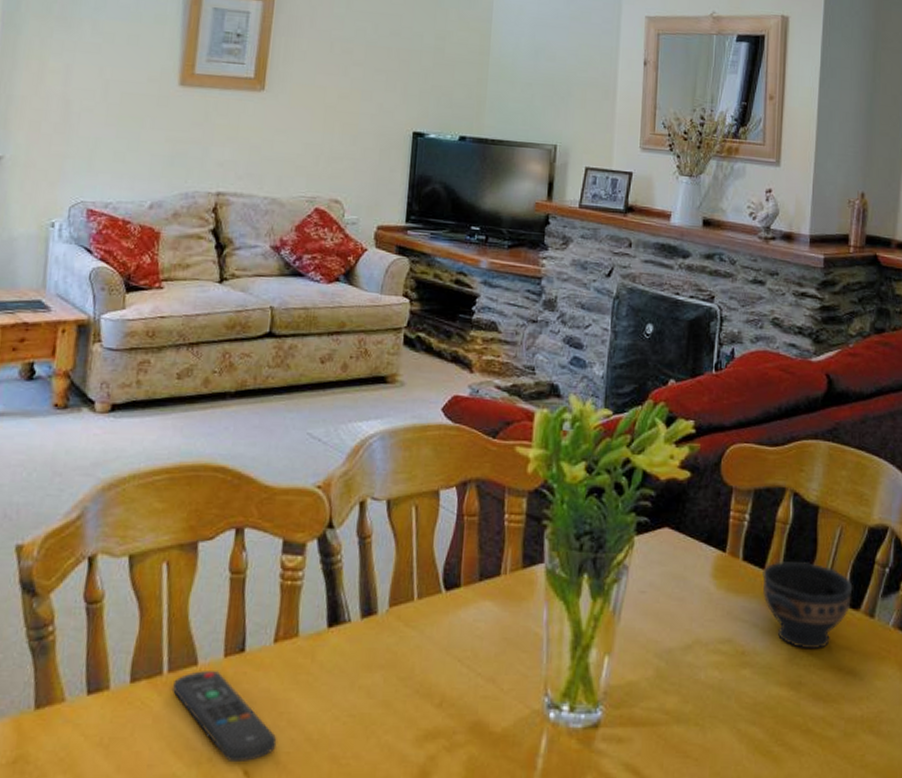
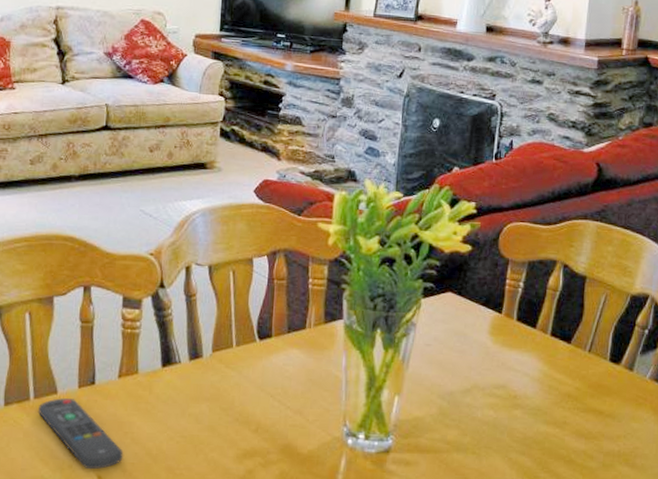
bowl: present [762,561,853,650] -> none [534,322,615,396]

